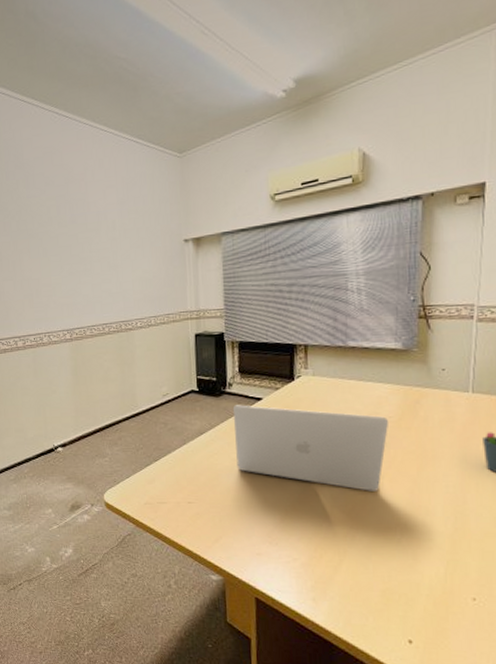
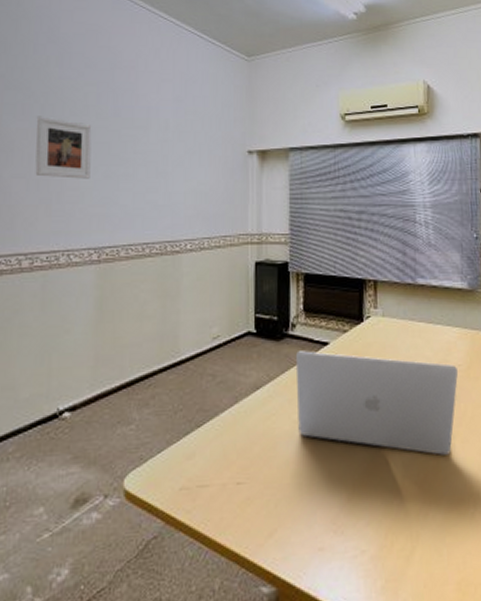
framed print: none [14,230,59,278] -> present [35,116,92,179]

